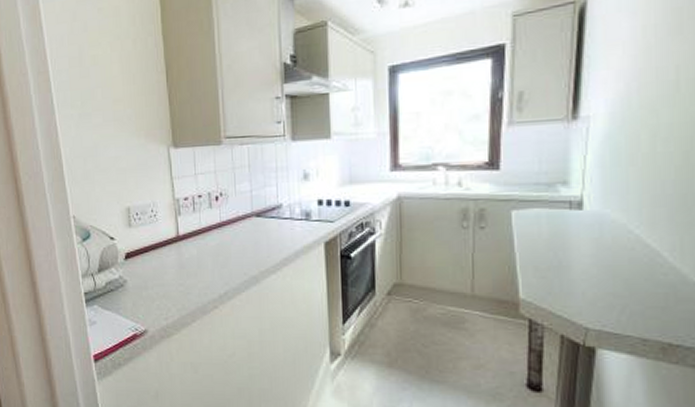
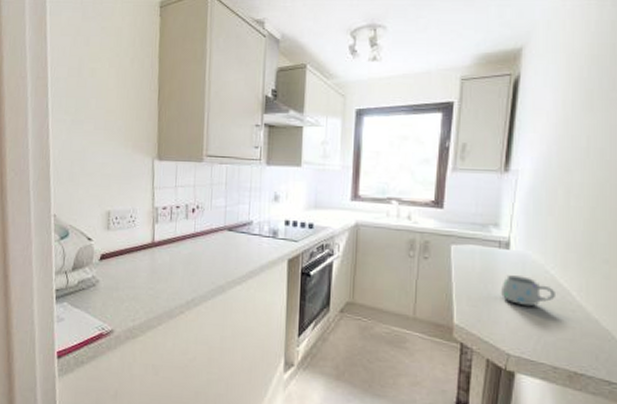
mug: none [573,239,642,273] -> present [500,275,555,307]

